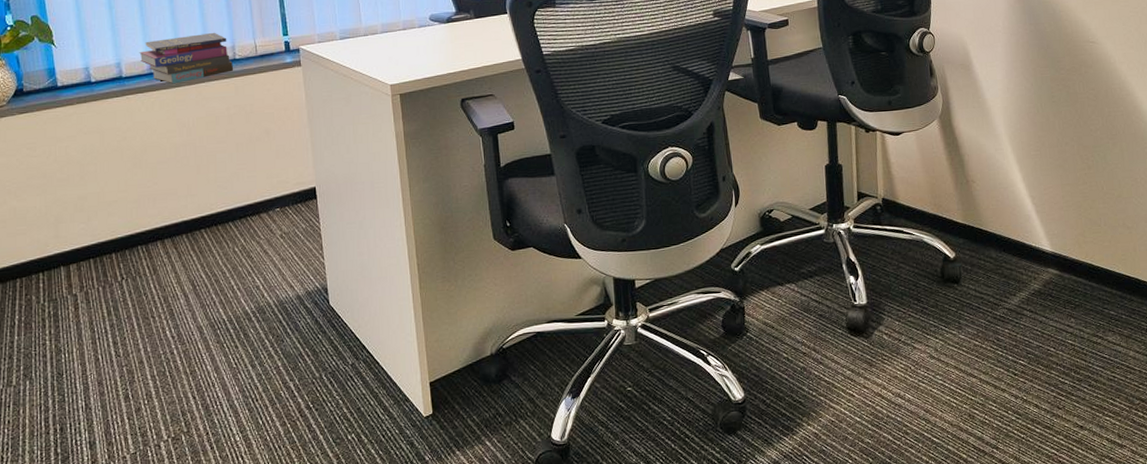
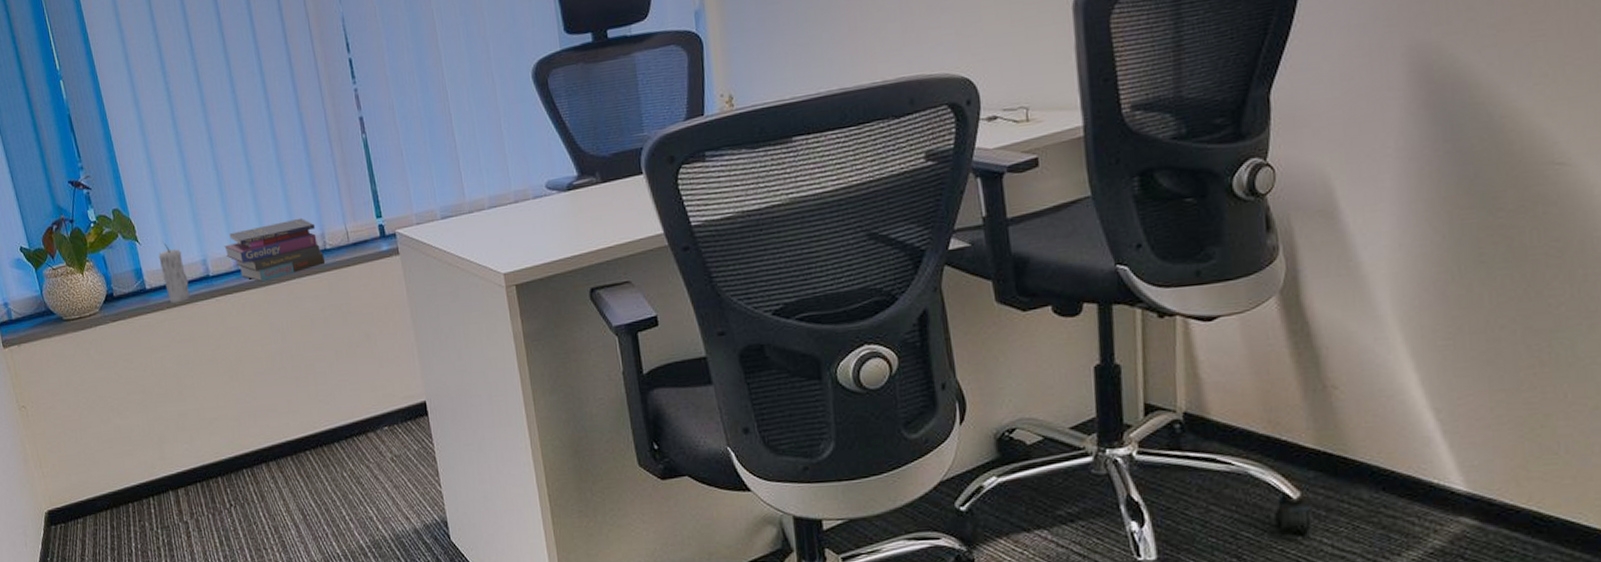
candle: none [73,46,101,100] -> present [158,242,190,304]

